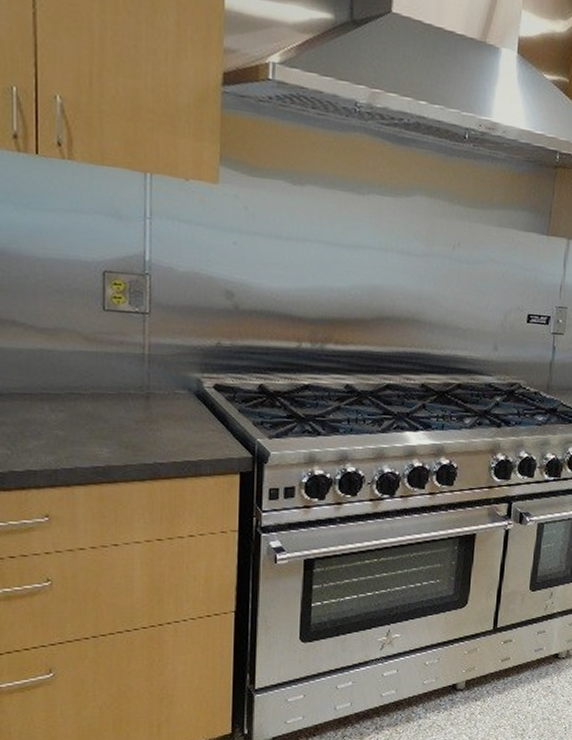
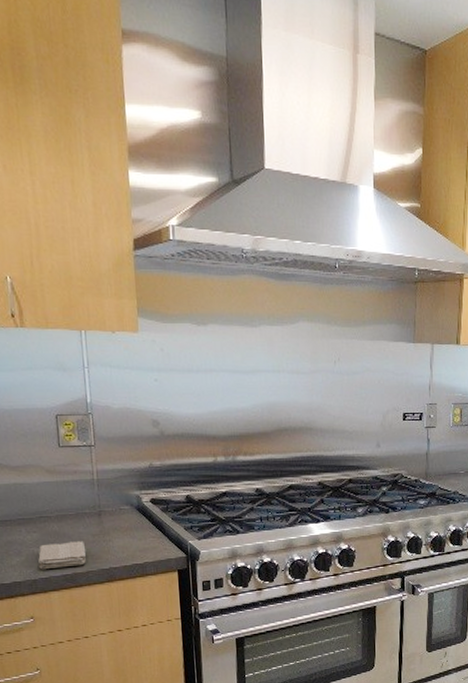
washcloth: none [63,427,126,459] -> present [38,541,86,570]

